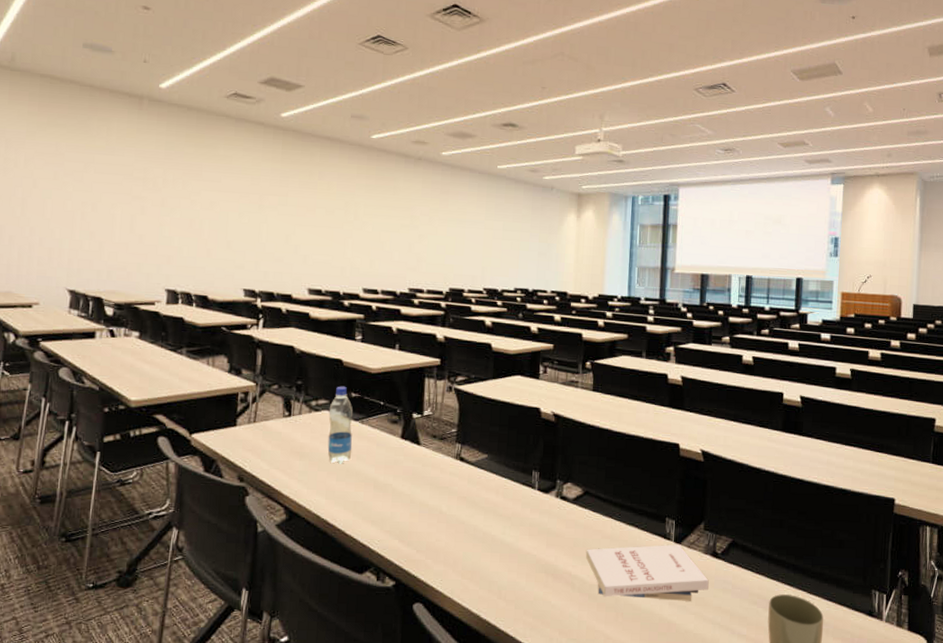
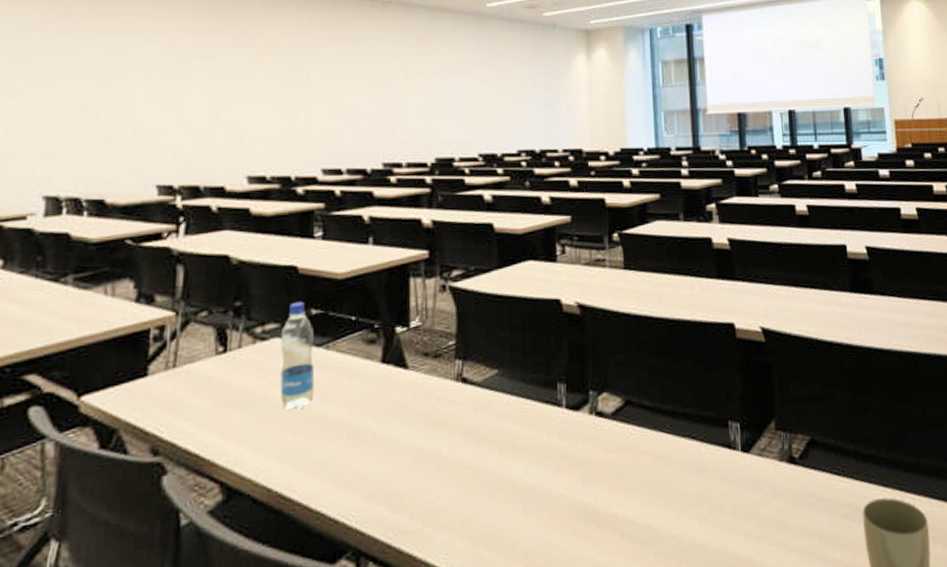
books: present [585,544,709,601] -> none [633,453,789,541]

